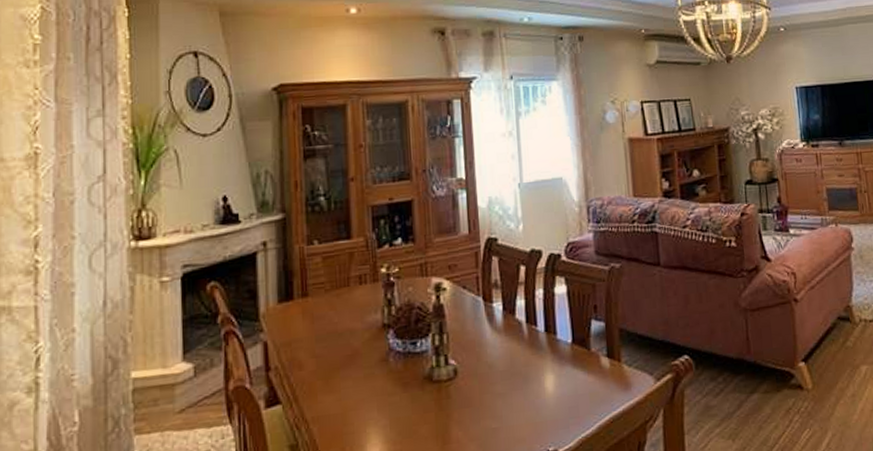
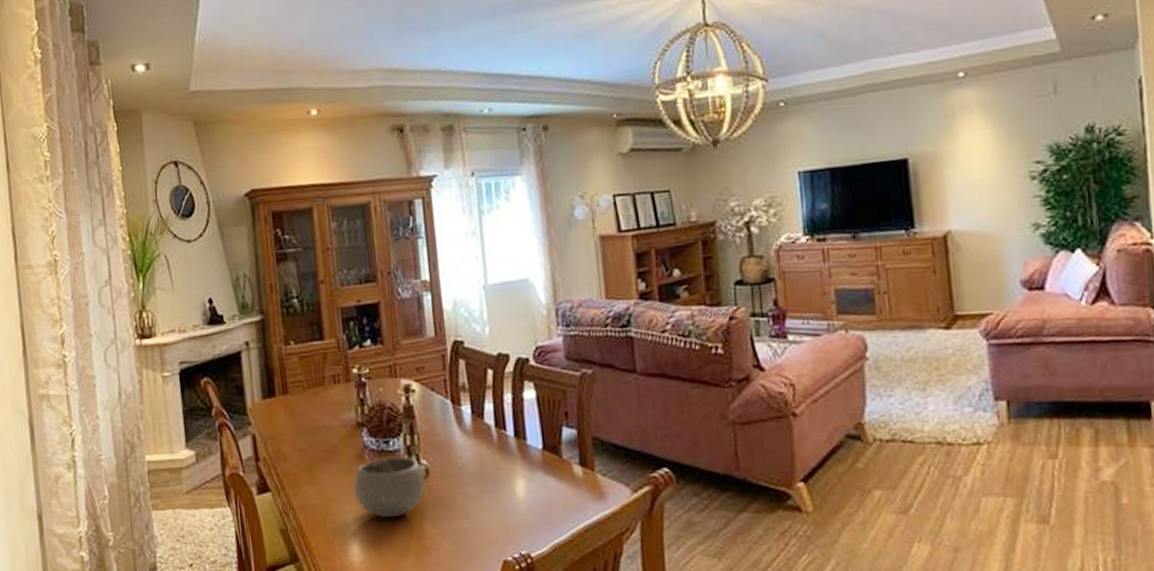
bowl: none [375,357,453,425] -> present [353,456,426,518]

